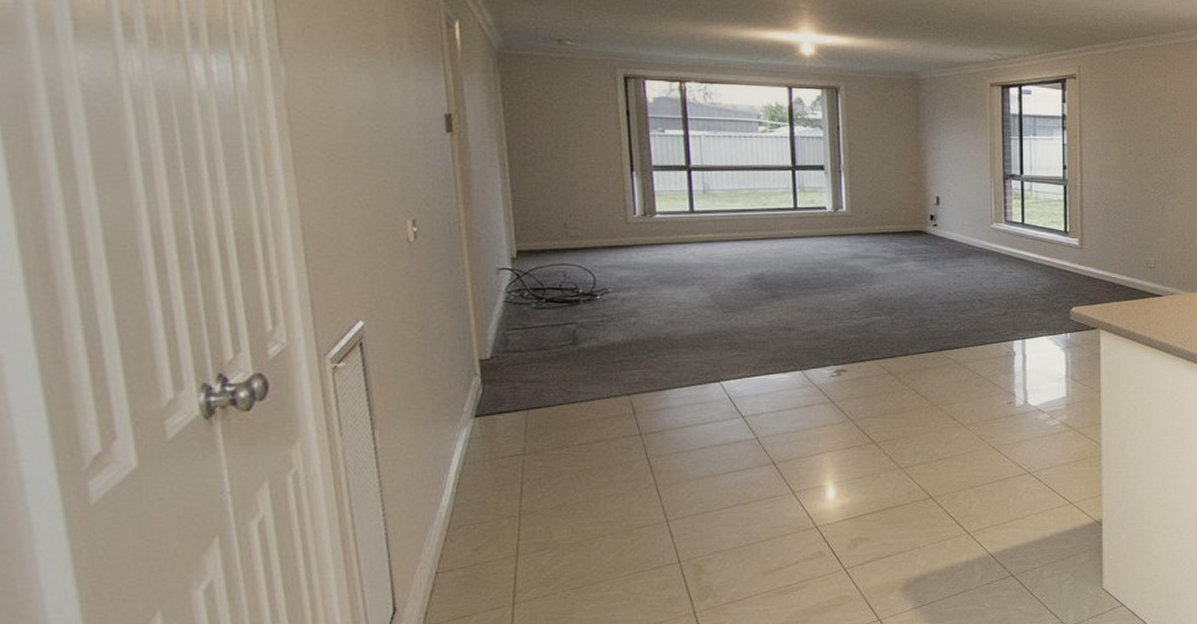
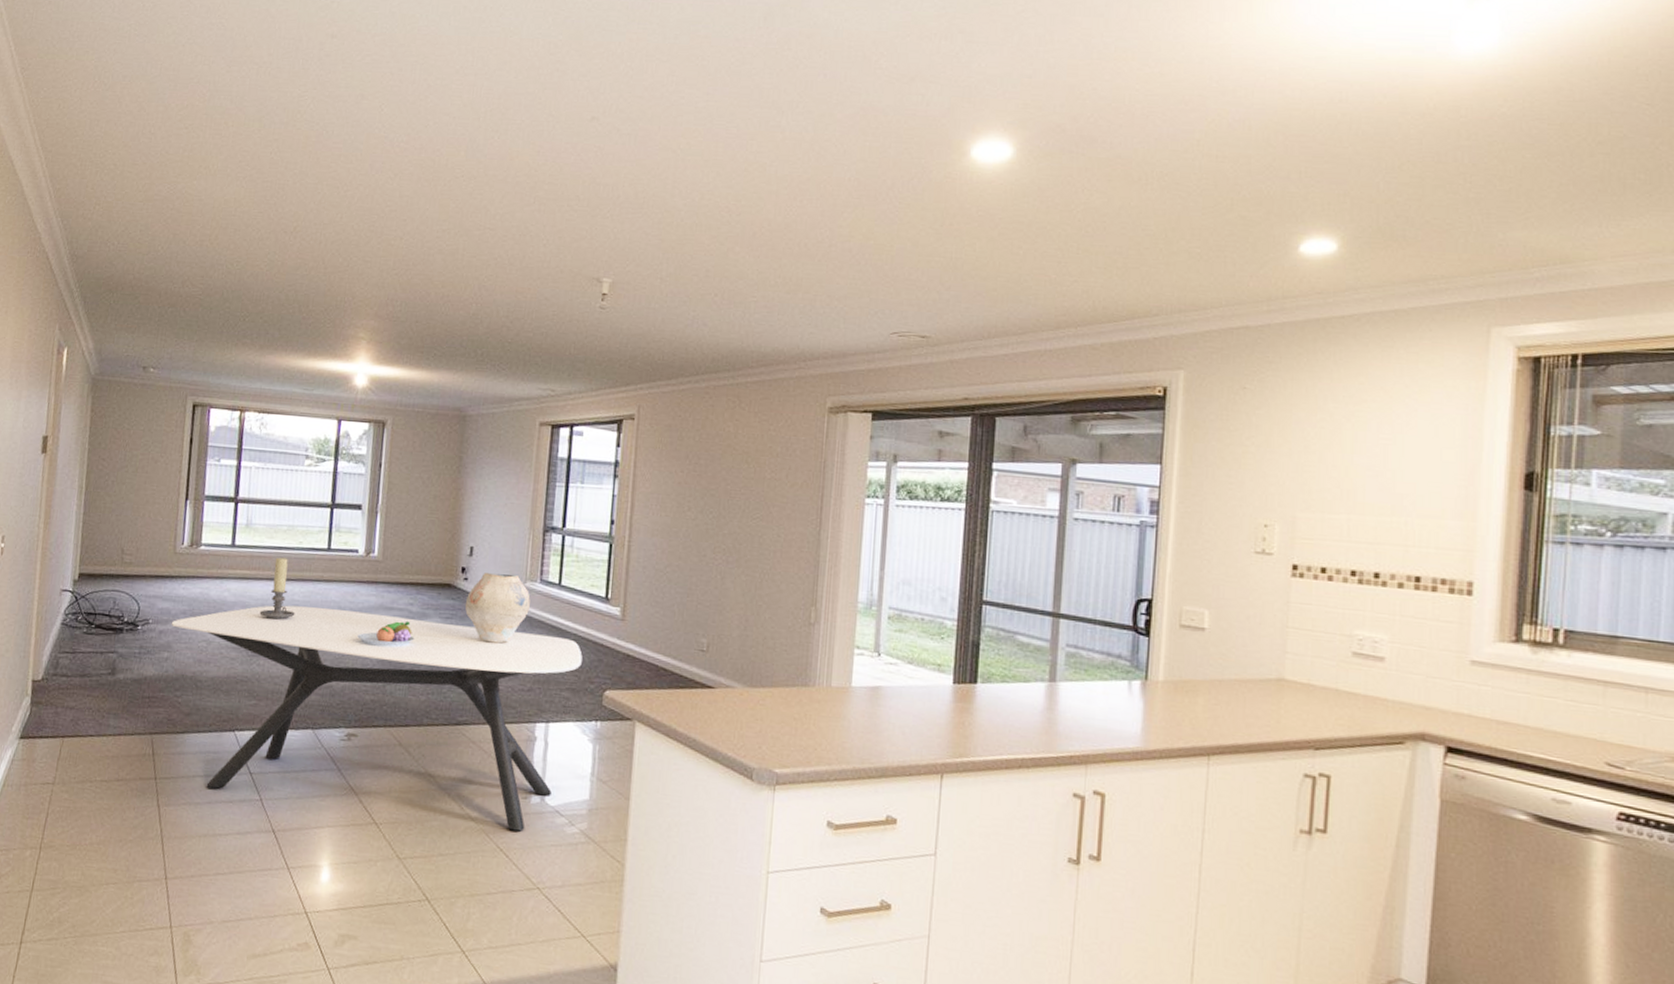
dining table: none [634,261,1049,435] -> present [171,605,583,832]
candle holder: none [730,219,768,277] -> present [259,557,295,620]
fruit bowl: none [835,266,892,291] -> present [357,621,415,648]
vase: none [937,218,999,278] -> present [464,573,531,644]

